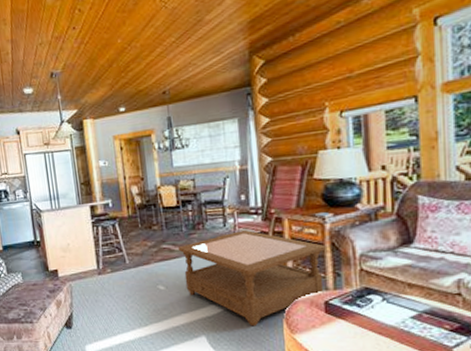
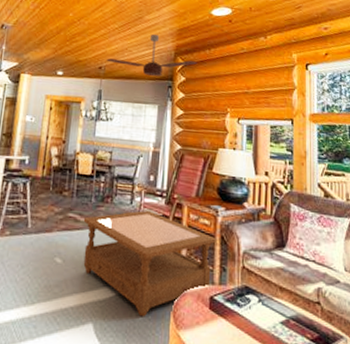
ceiling fan: none [169,35,280,88] -> present [106,33,198,76]

